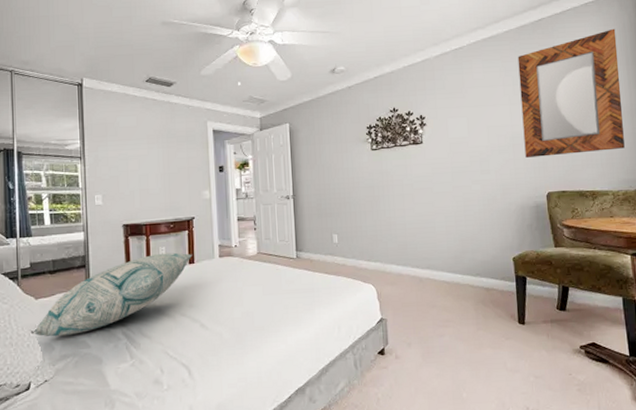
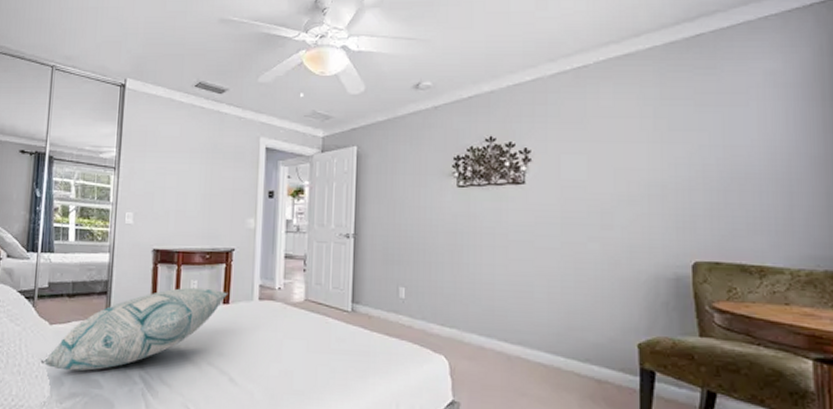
home mirror: present [517,28,625,158] -> none [663,51,812,215]

